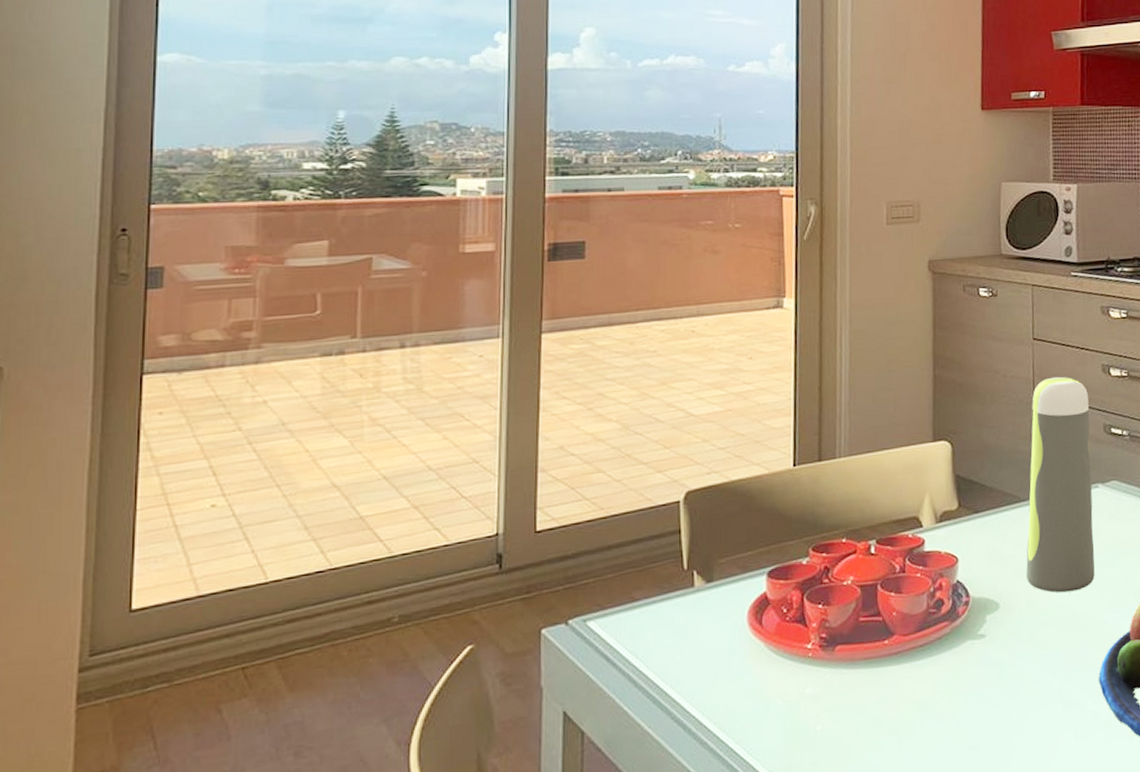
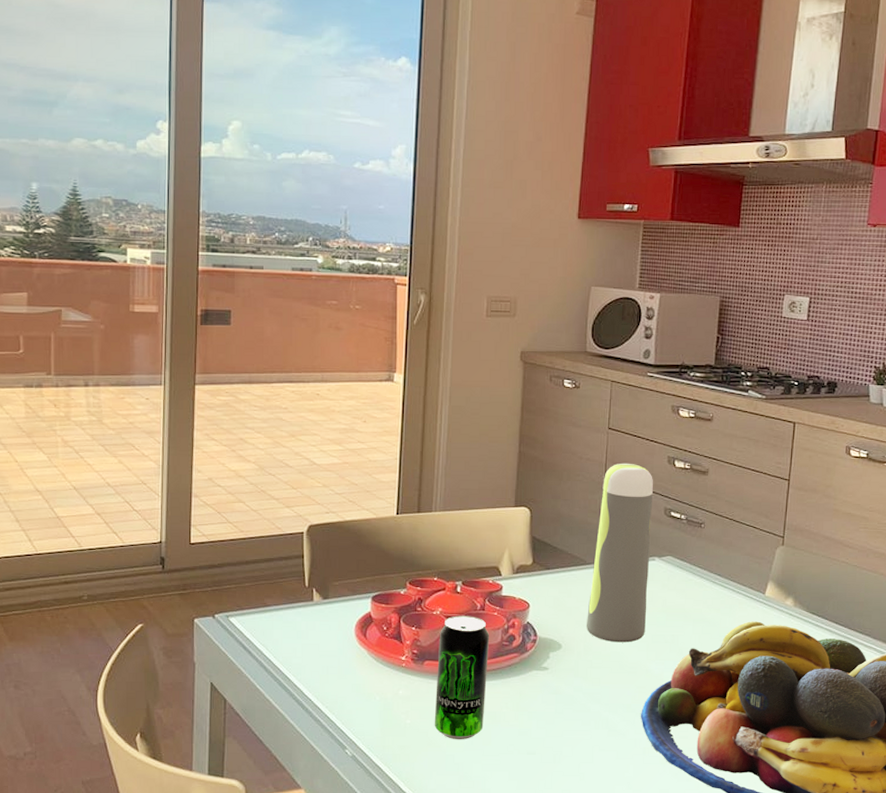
beverage can: none [851,581,914,744] -> present [434,615,490,740]

